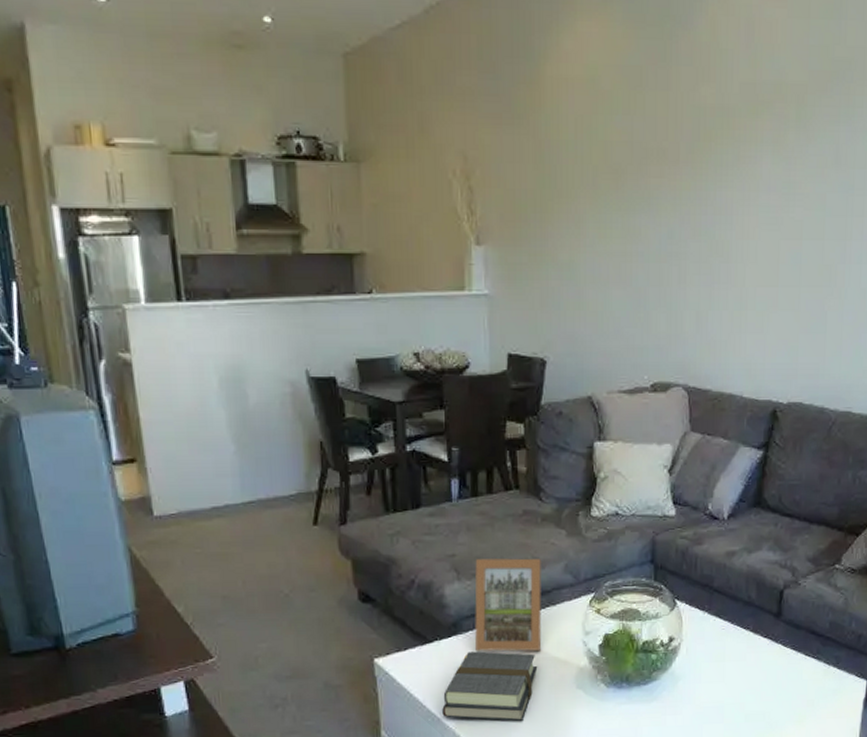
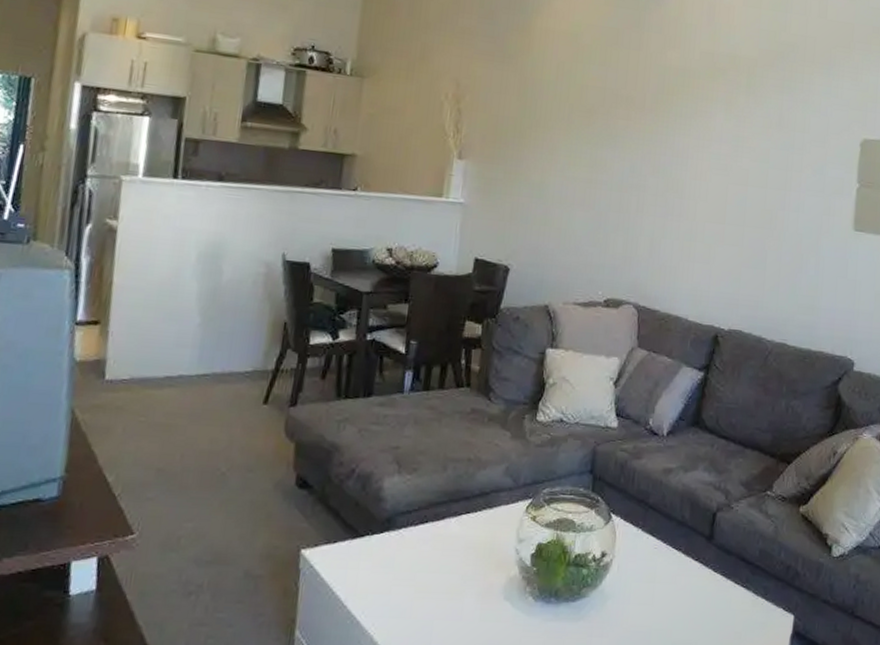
book: present [442,651,538,721] -> none [362,550,467,631]
picture frame: present [475,558,542,652] -> none [406,453,483,555]

